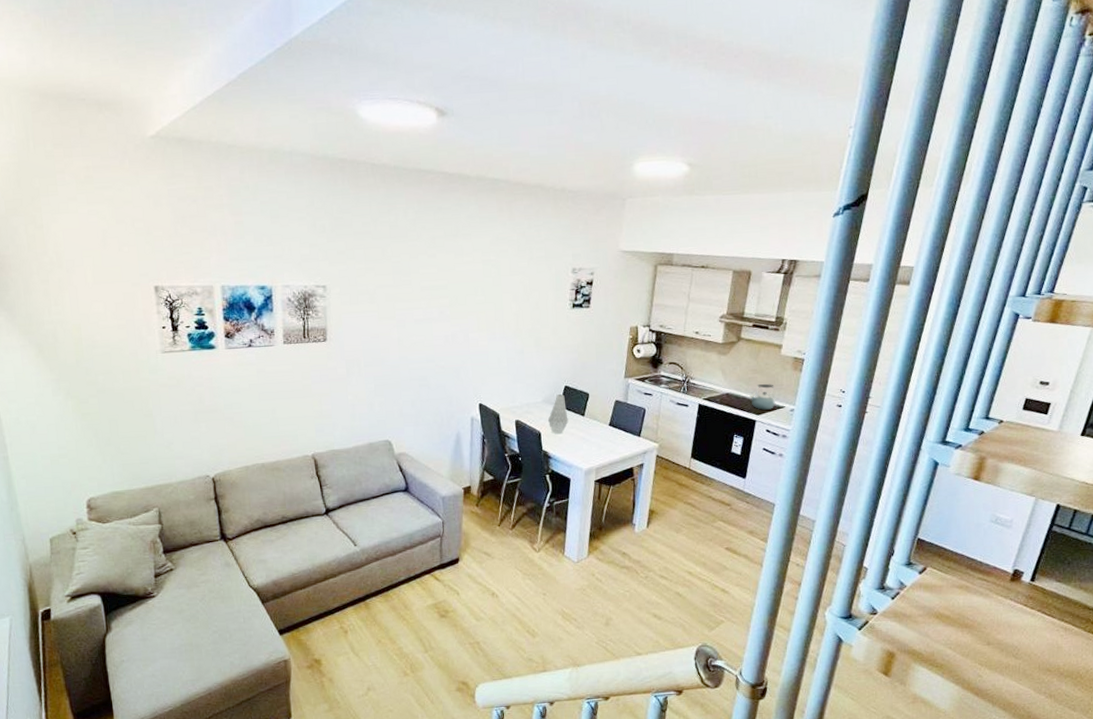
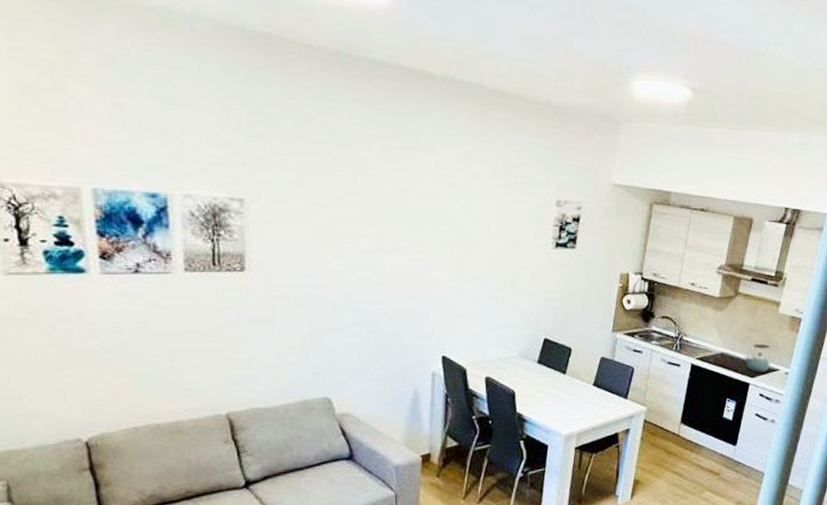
vase: present [548,393,569,435] -> none [524,347,547,395]

